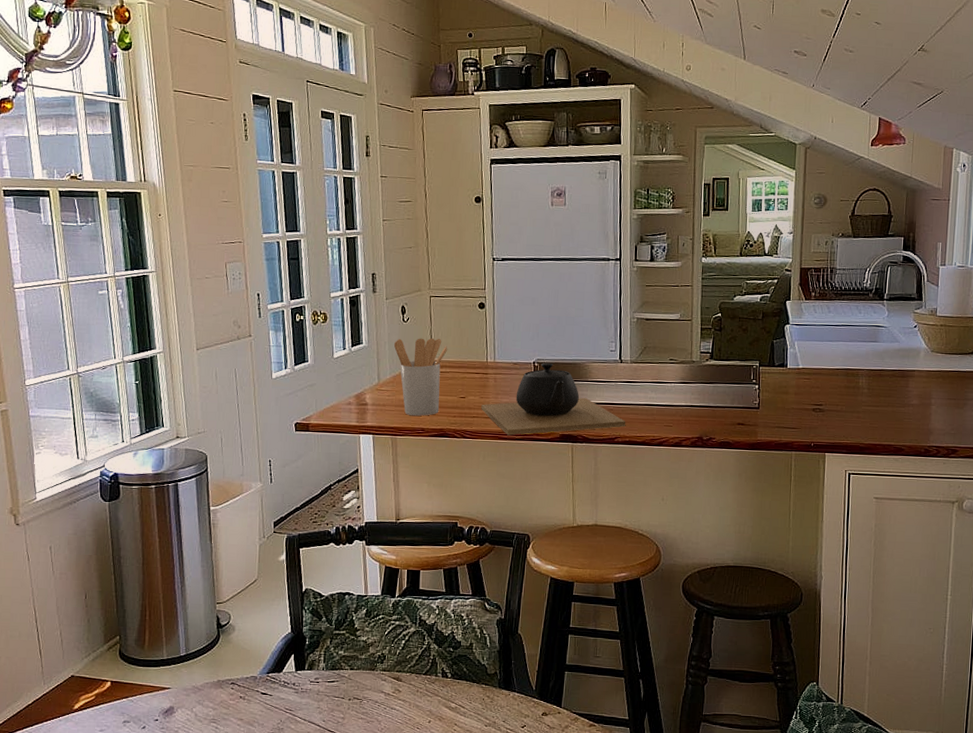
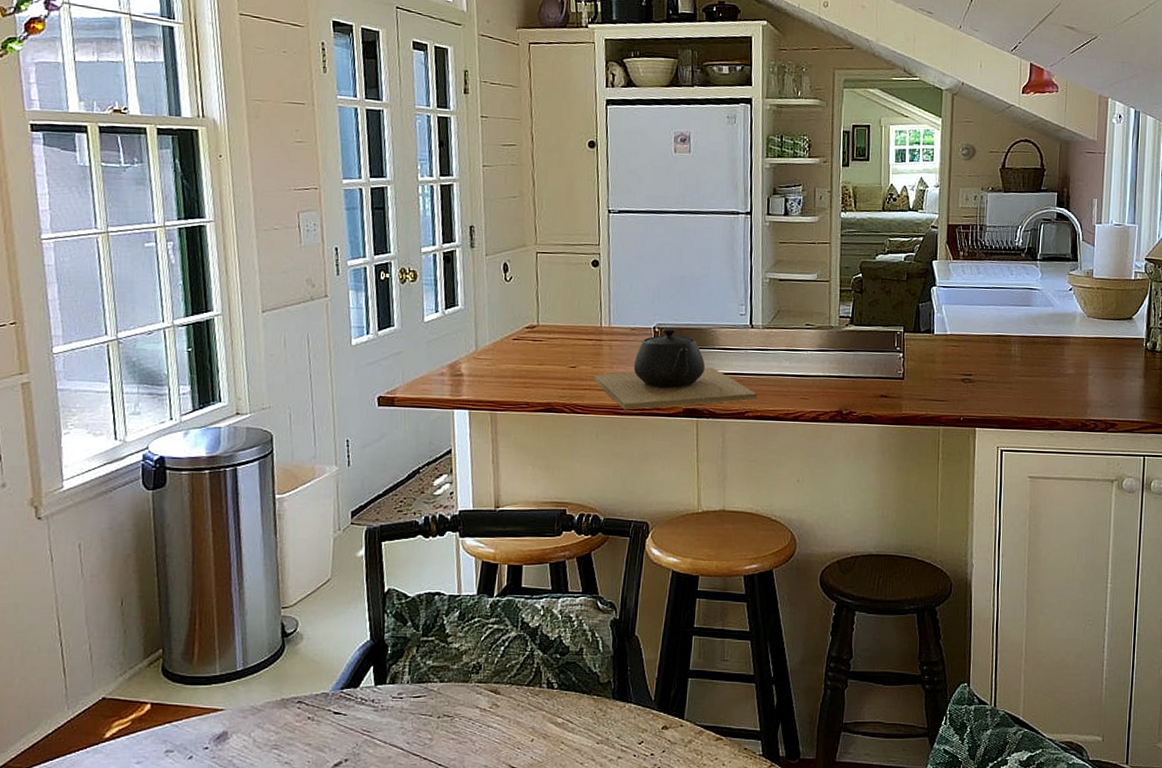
utensil holder: present [394,338,448,416] -> none [495,299,557,388]

